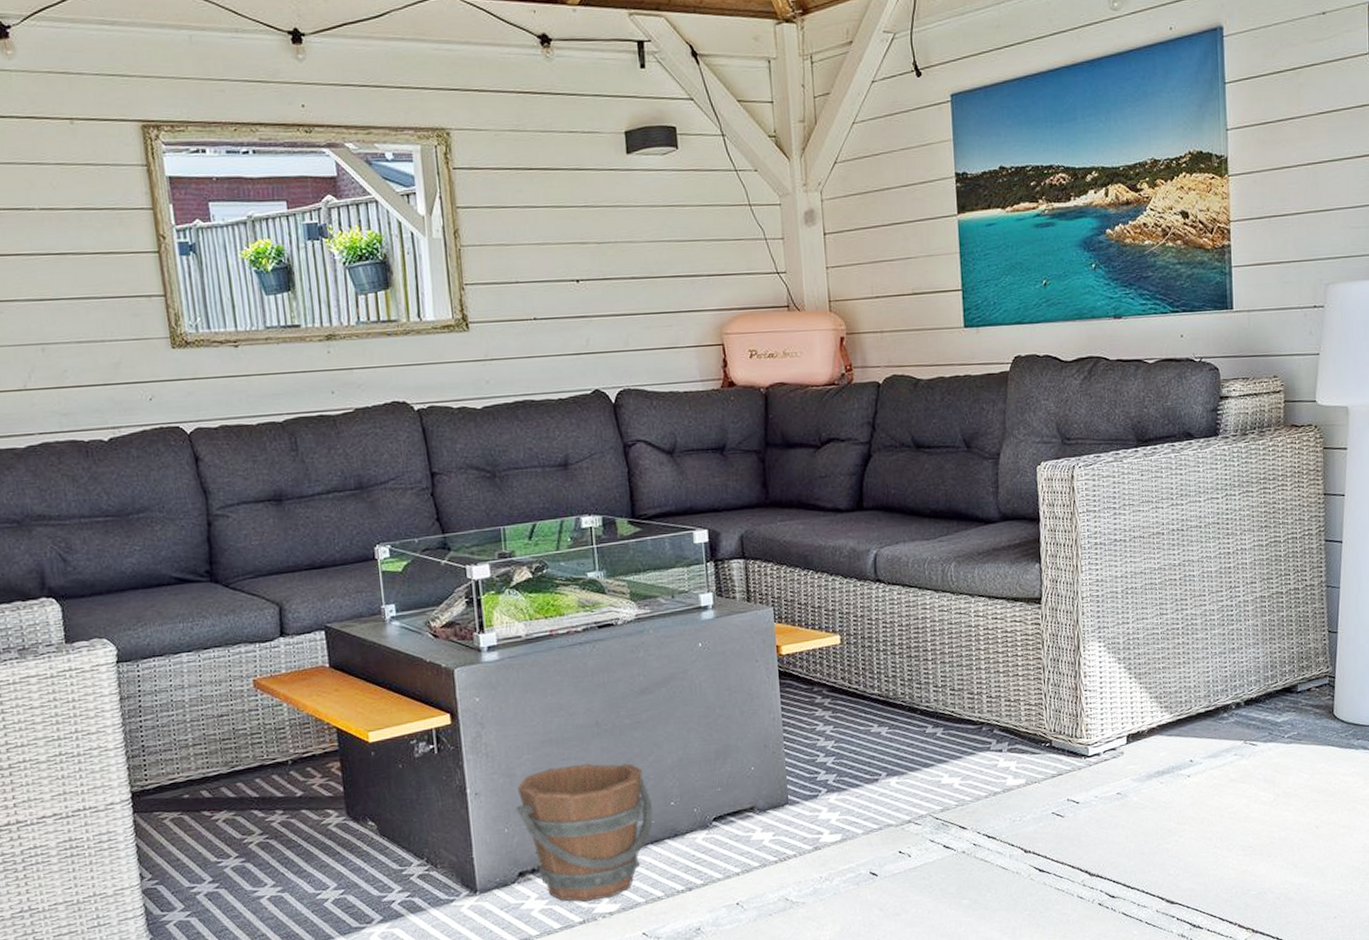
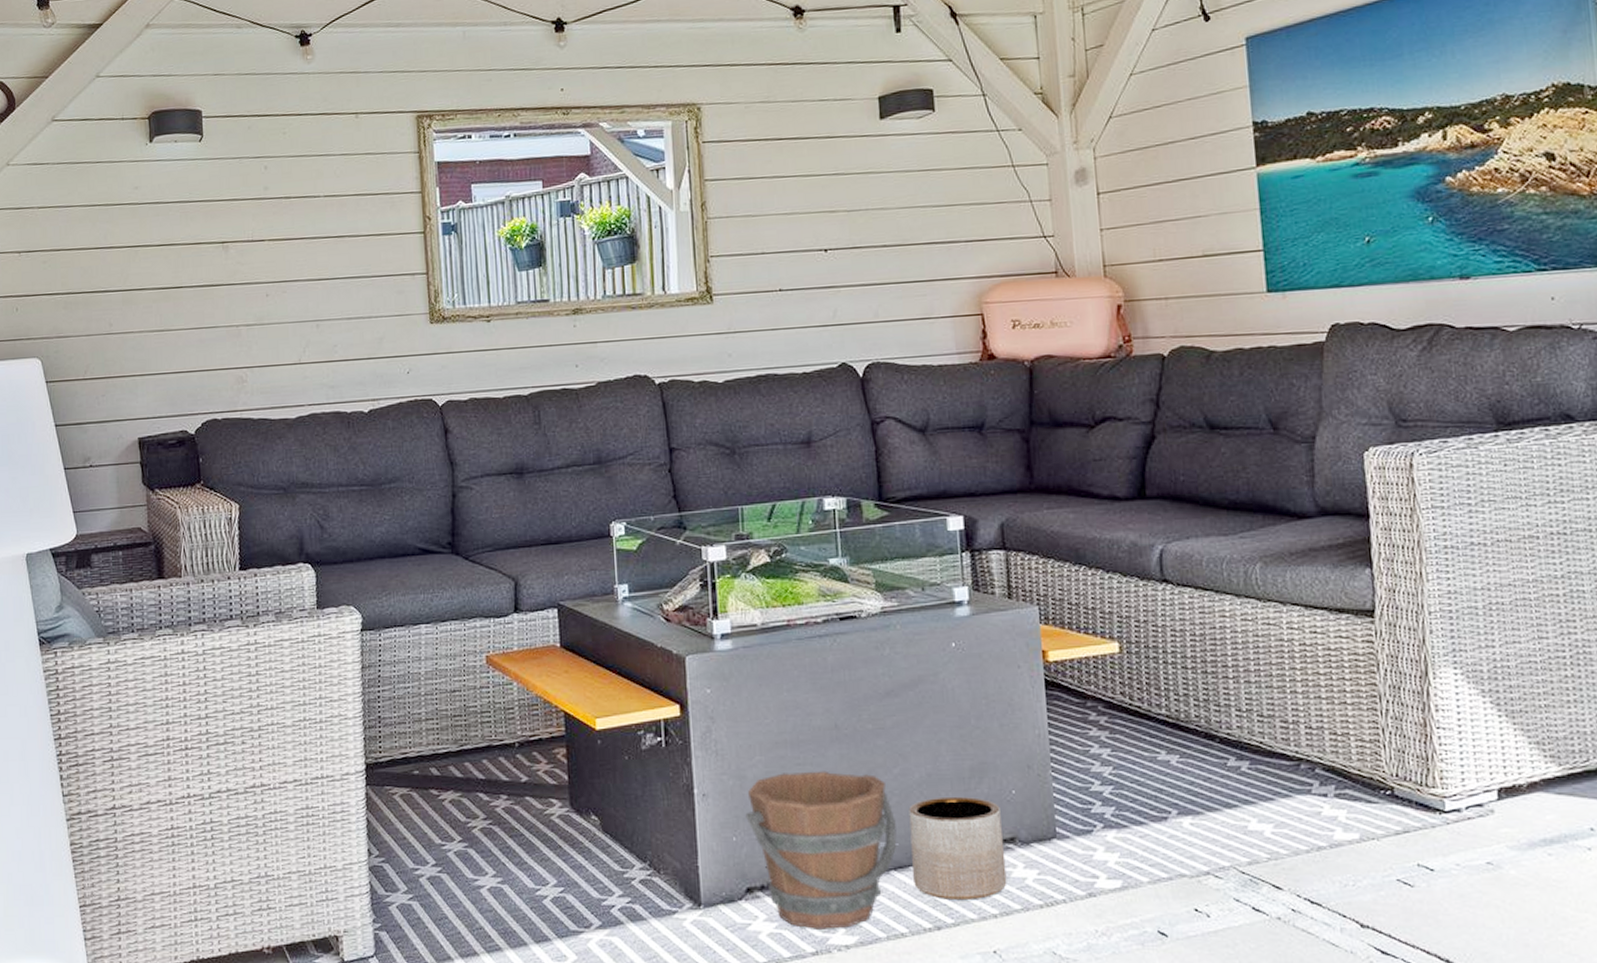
planter: none [663,776,748,865] -> present [909,796,1007,901]

